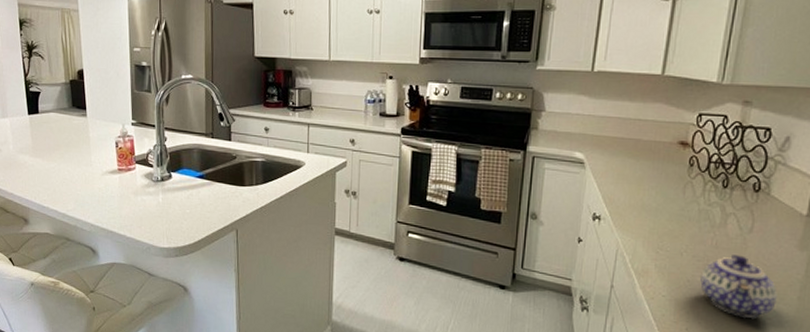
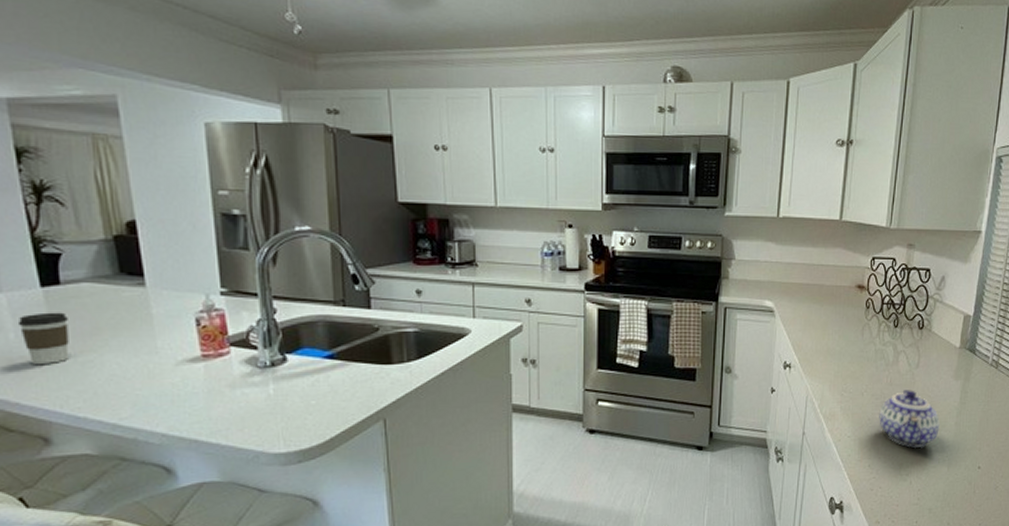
coffee cup: none [14,132,42,168] -> present [17,312,70,364]

